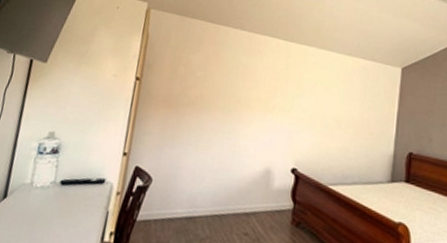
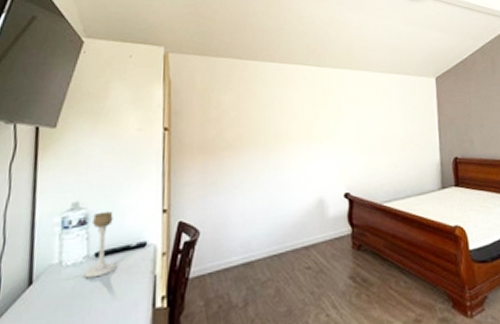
candle holder: none [49,144,81,203] -> present [84,211,117,278]

